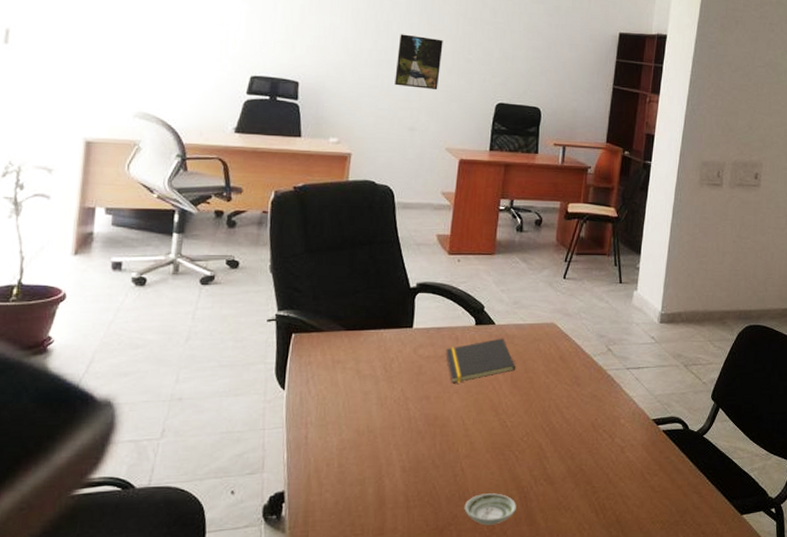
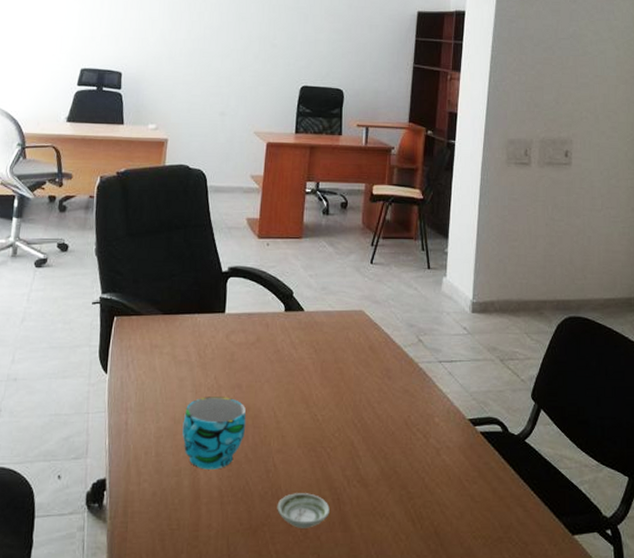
cup: none [366,408,434,477] -> present [182,396,246,470]
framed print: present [394,34,443,90] -> none [206,23,250,76]
notepad: present [446,338,516,384] -> none [257,325,326,372]

